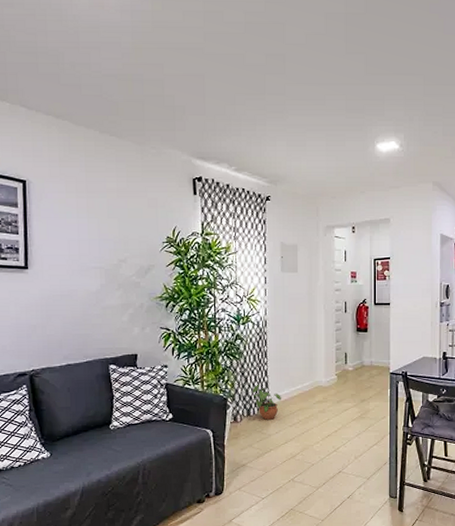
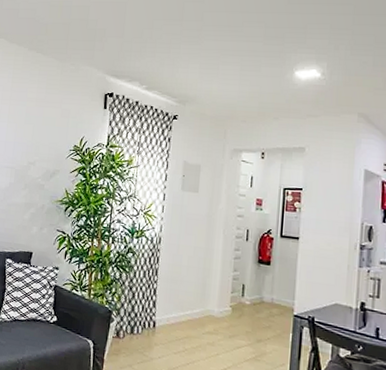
potted plant: present [252,385,281,420] -> none [138,302,168,343]

